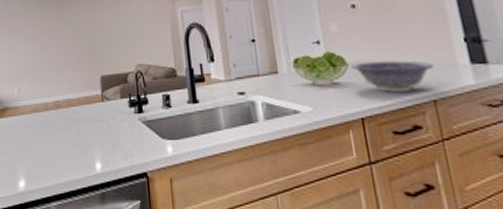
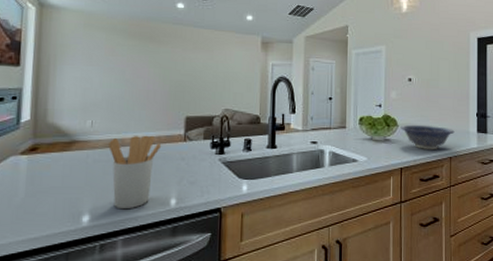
utensil holder: none [35,97,82,175] -> present [108,135,162,210]

